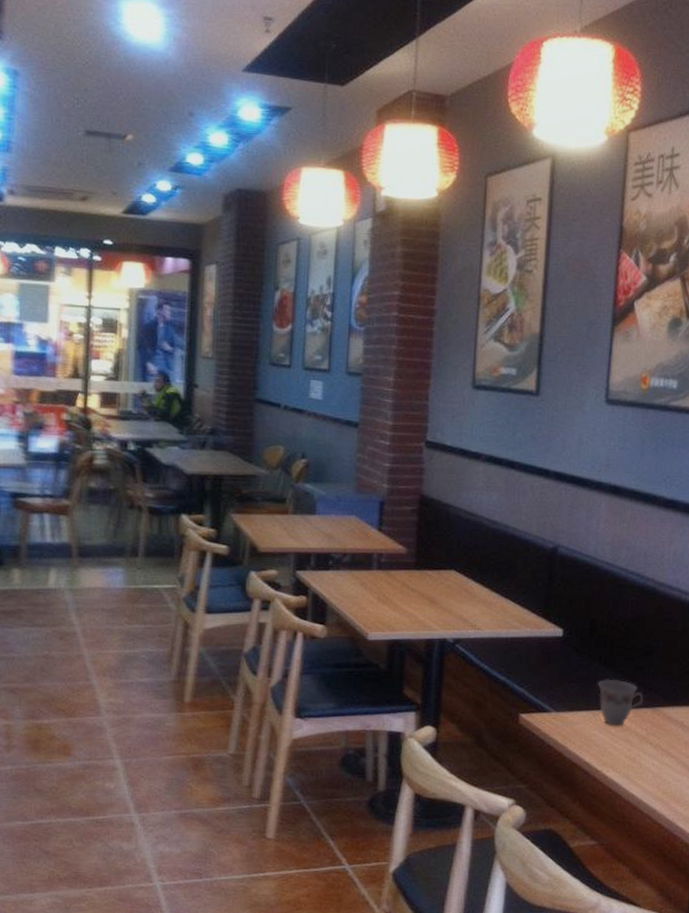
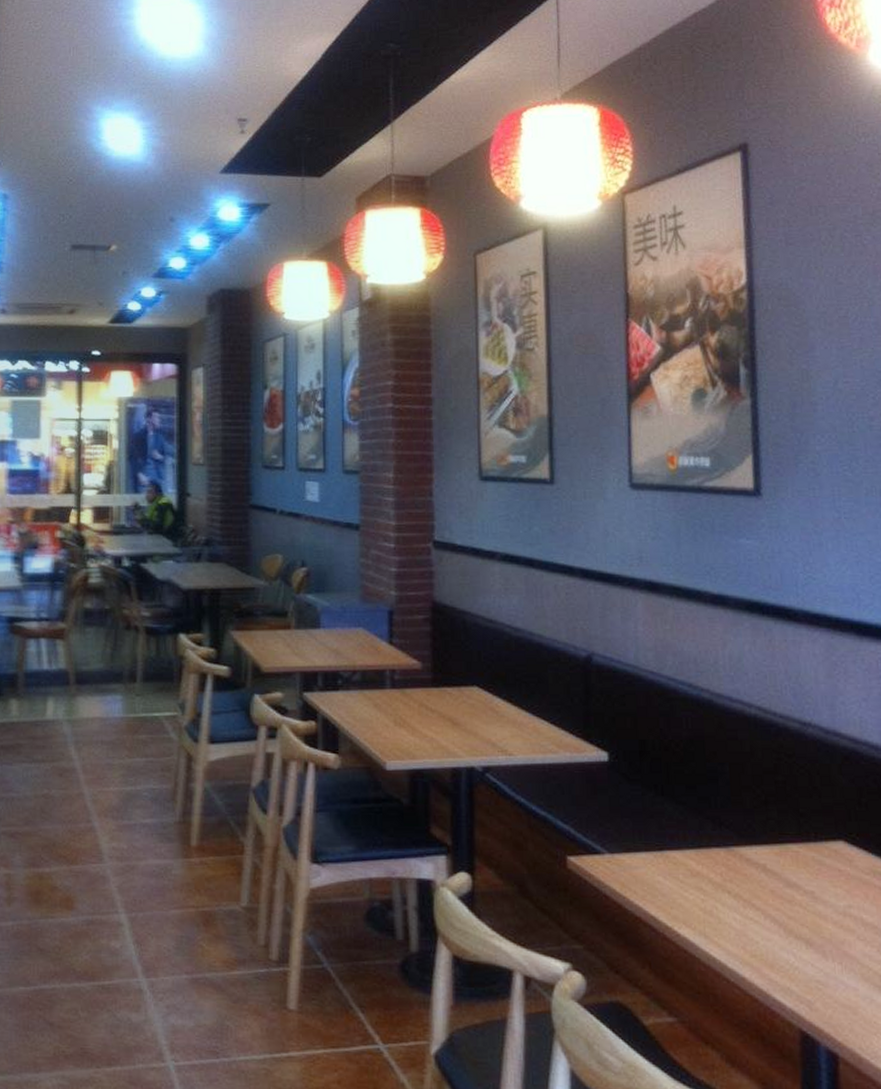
teacup: present [597,679,644,726] -> none [655,812,714,871]

